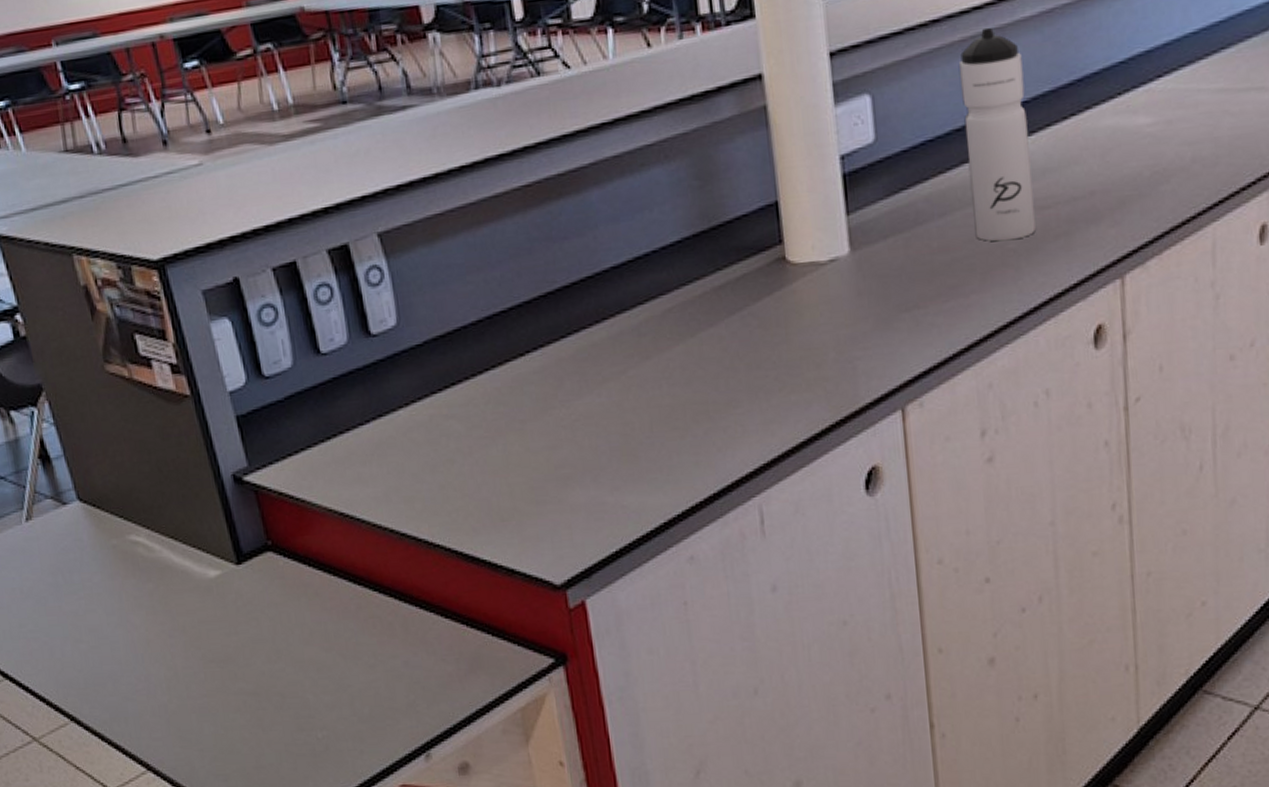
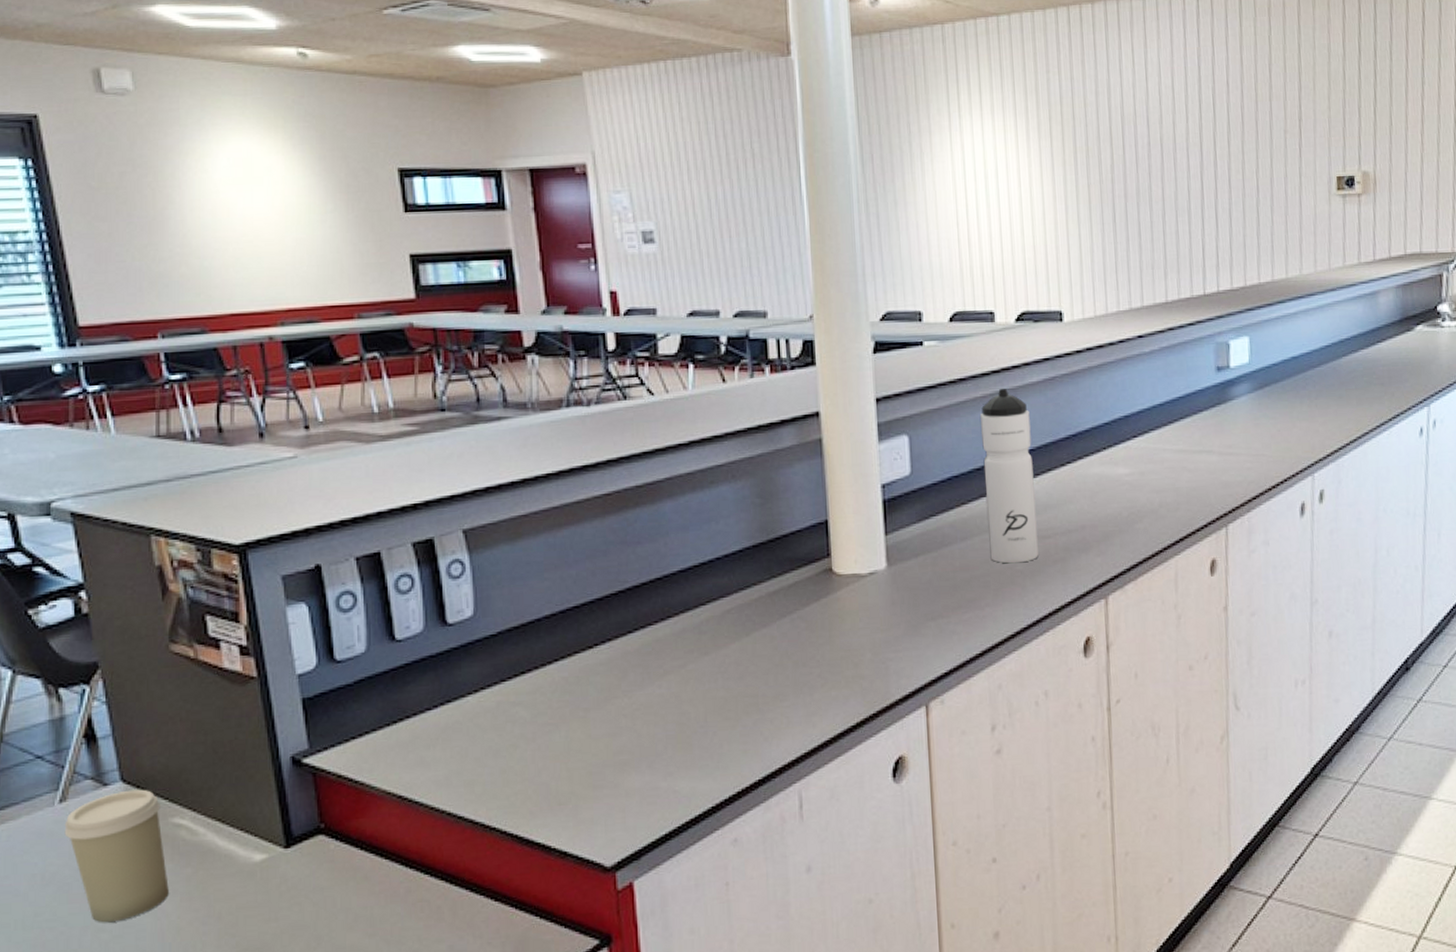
cup: none [33,507,135,633] -> present [64,789,169,922]

